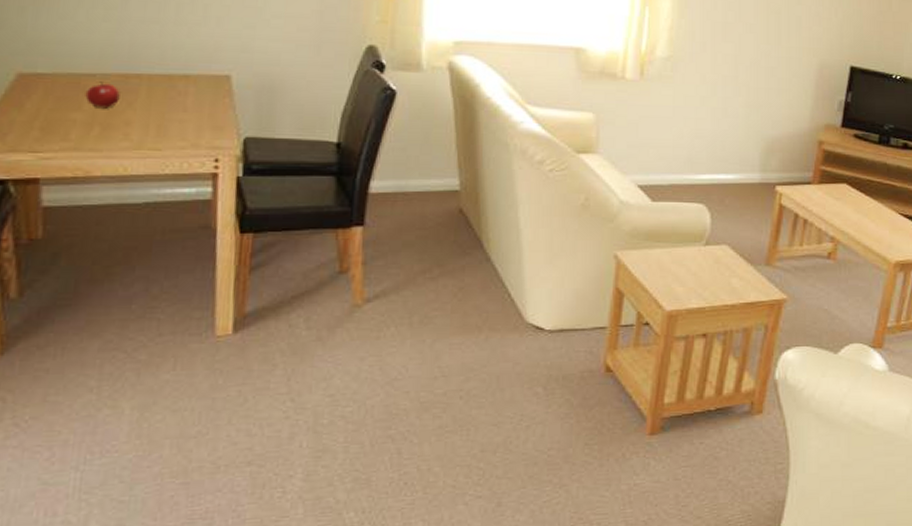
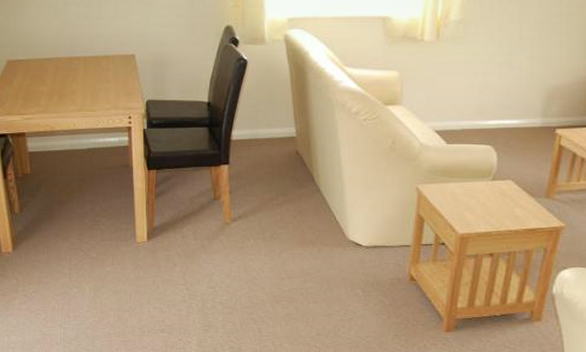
fruit: present [85,81,120,109] -> none [47,63,68,83]

